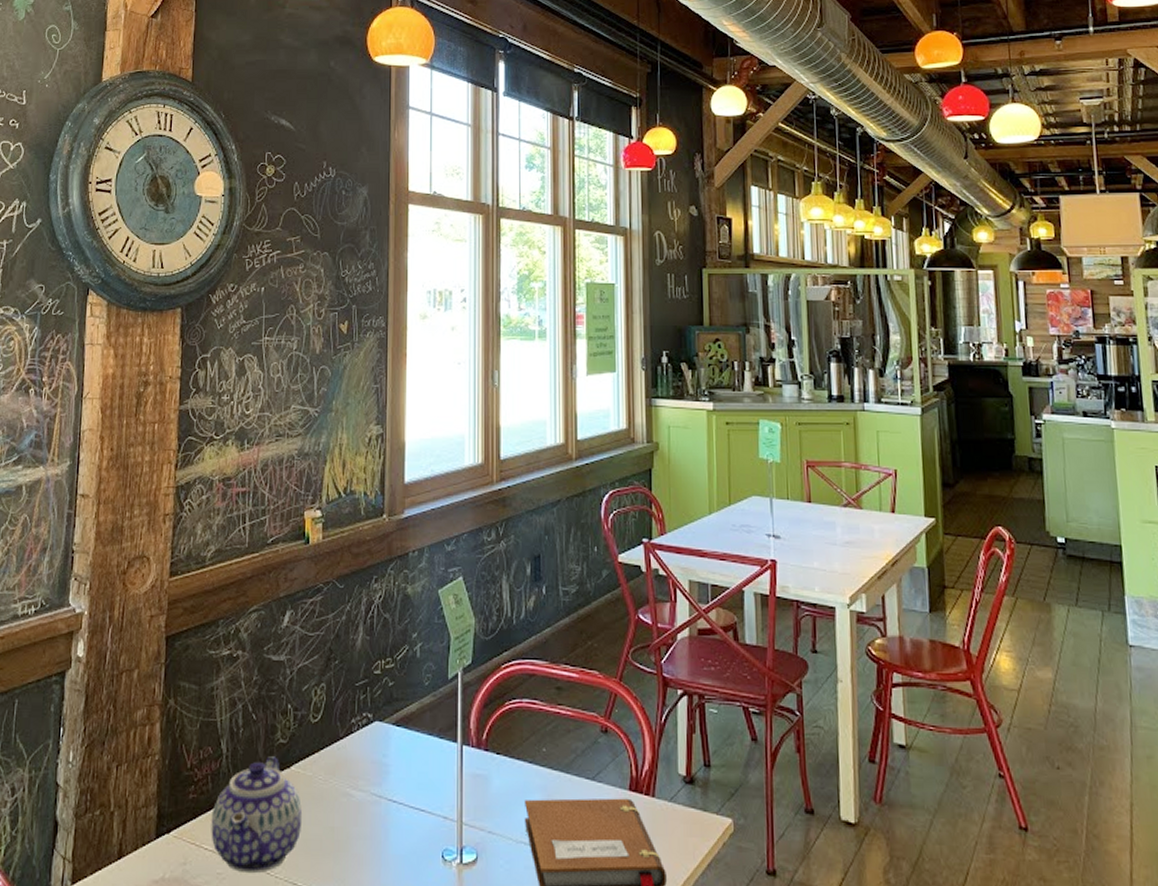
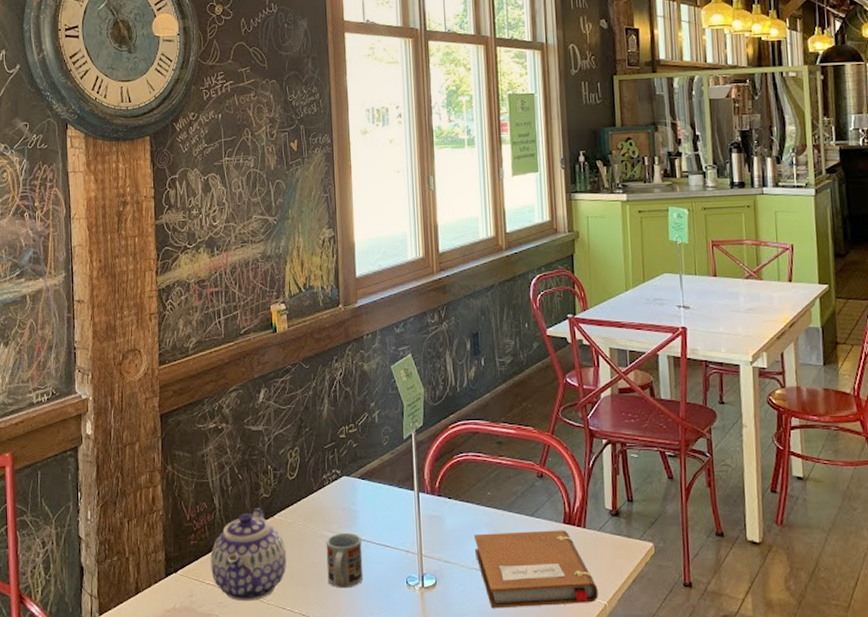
cup: none [349,791,392,862] -> present [326,532,364,589]

